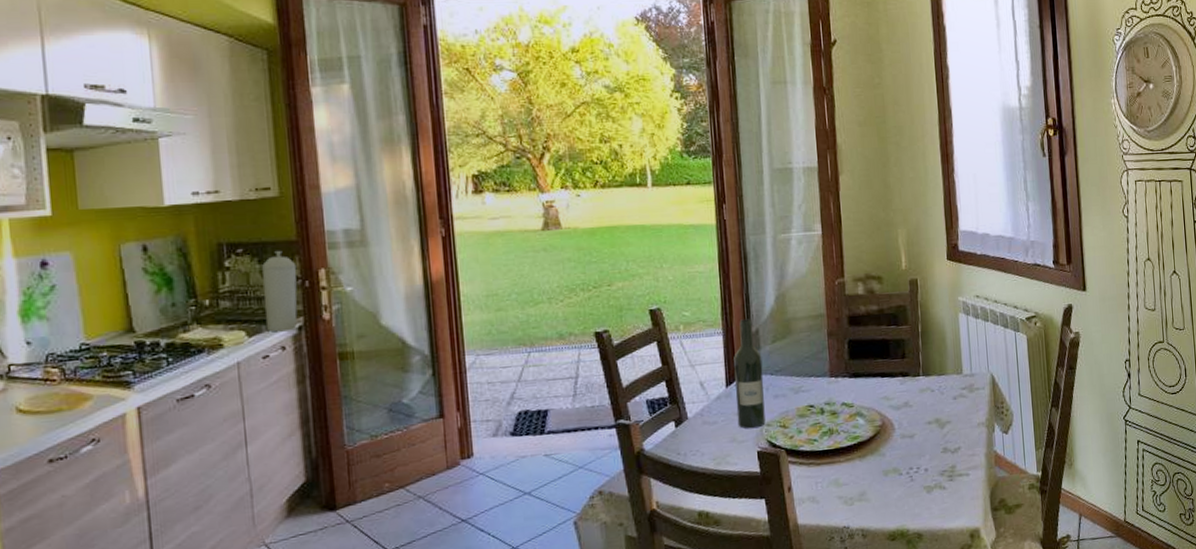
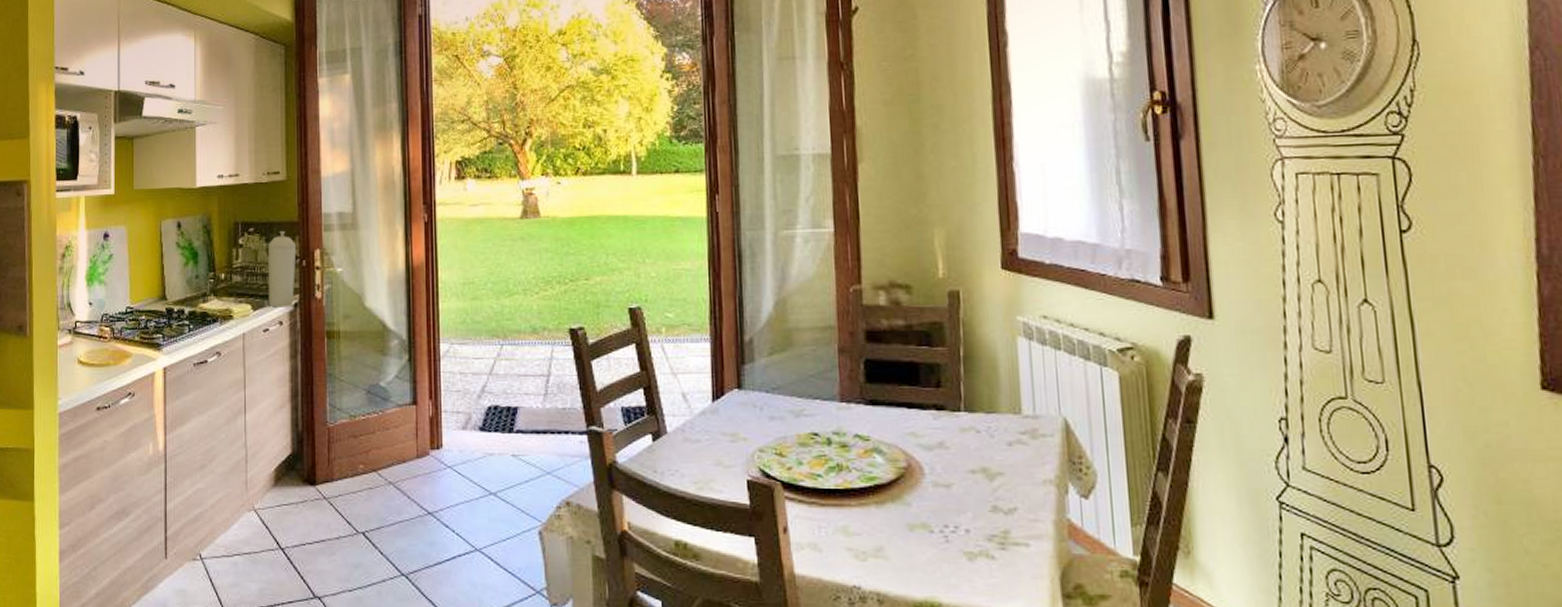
wine bottle: present [734,319,766,429] -> none [722,325,758,453]

